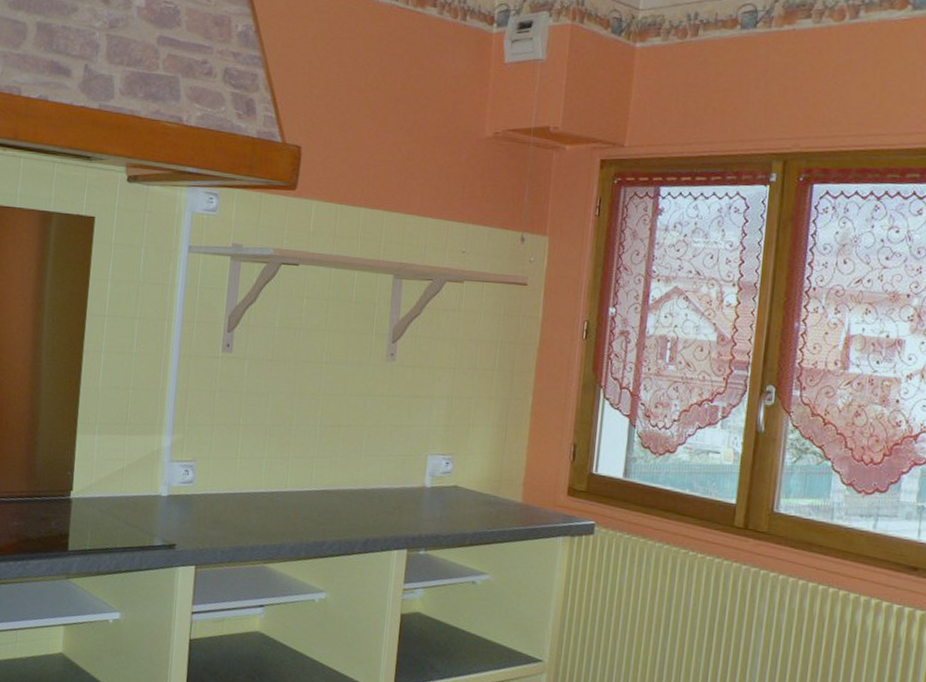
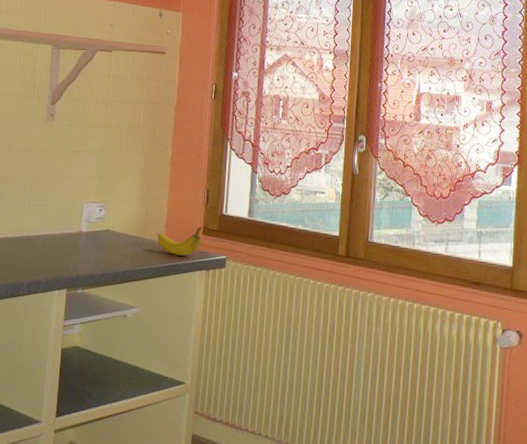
fruit: none [513,486,567,519] -> present [157,226,202,256]

